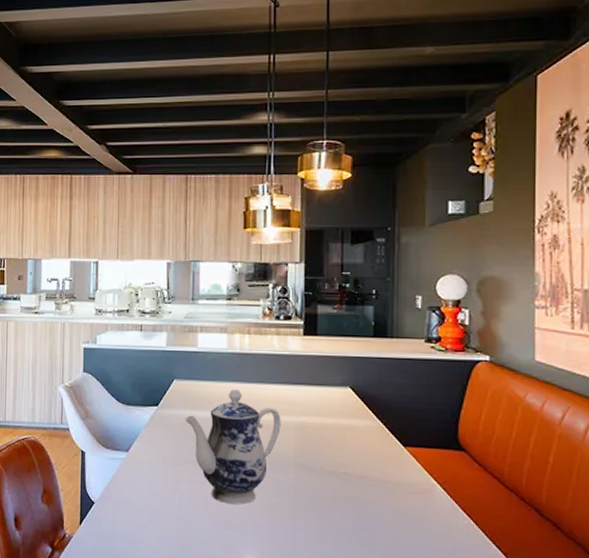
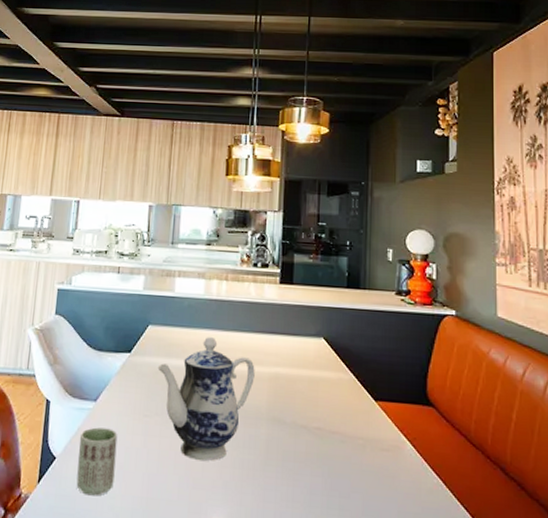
cup: none [115,475,151,536] -> present [76,427,118,496]

